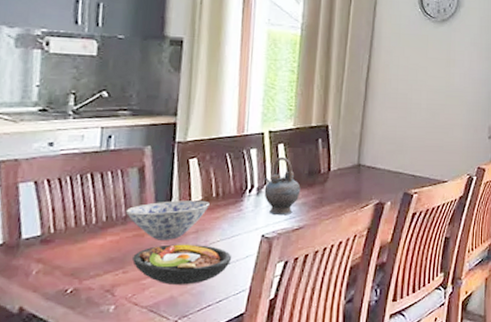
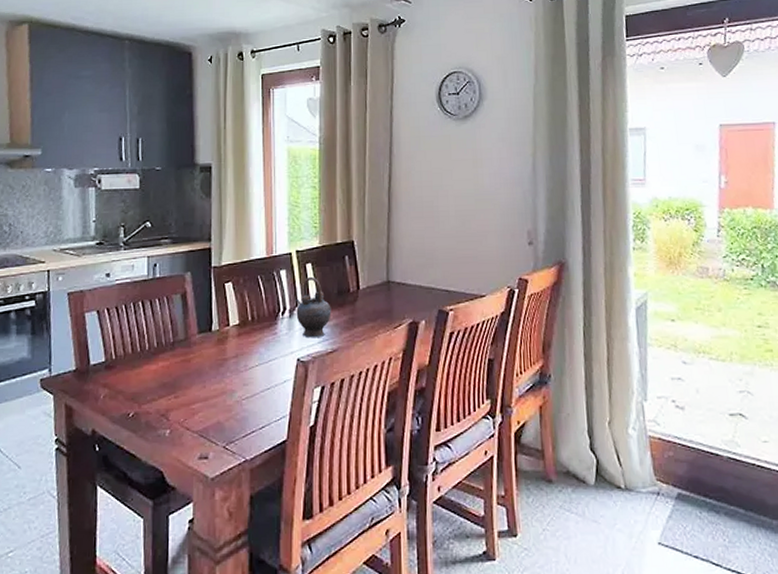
bowl: present [125,200,210,240] -> none [173,324,246,365]
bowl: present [132,244,231,286] -> none [182,368,270,411]

